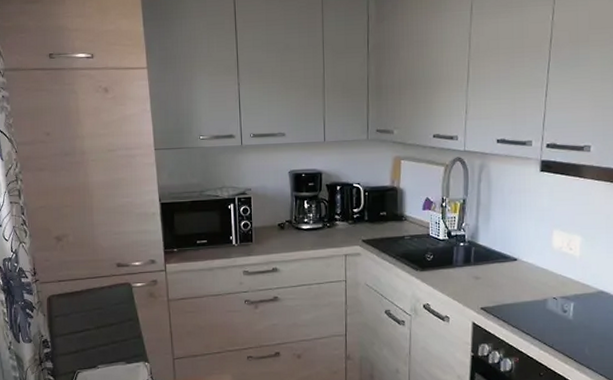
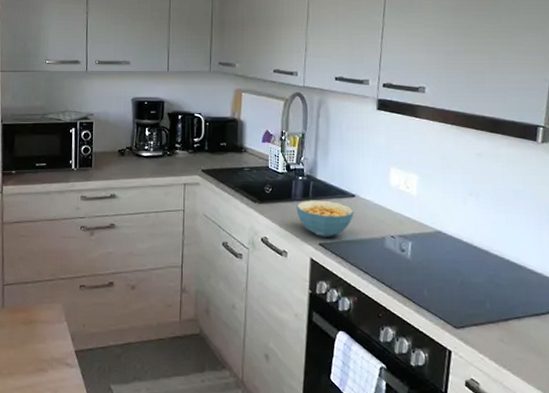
cereal bowl: none [458,265,516,301] -> present [296,200,354,237]

